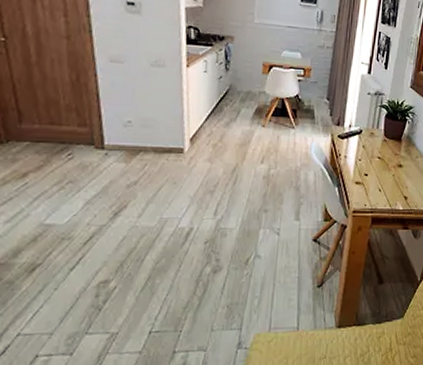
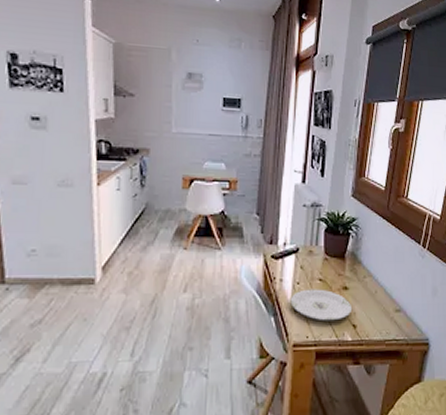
plate: none [352,165,405,193] -> present [290,289,353,321]

